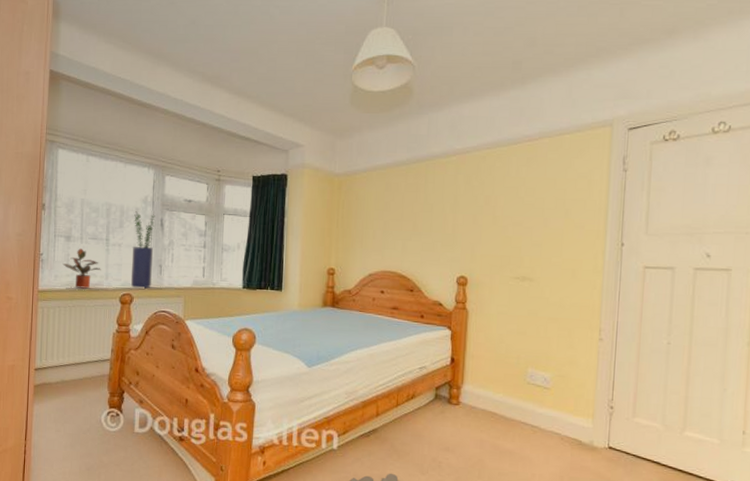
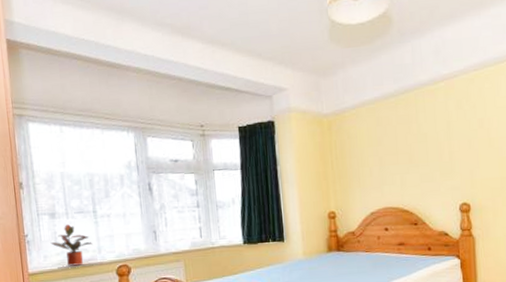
vase: present [130,211,155,289] -> none [119,177,148,258]

